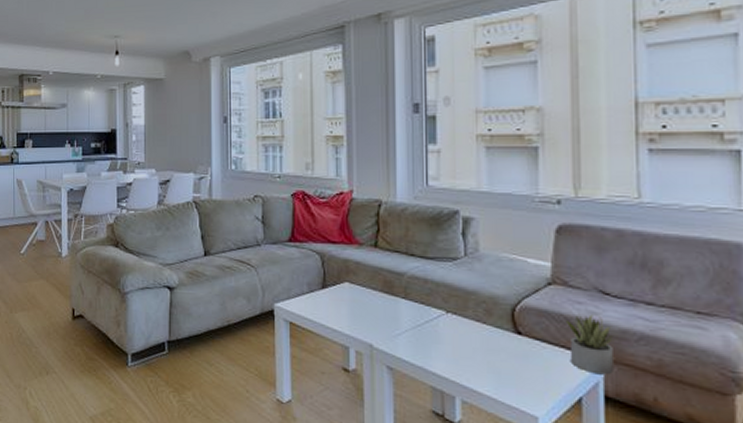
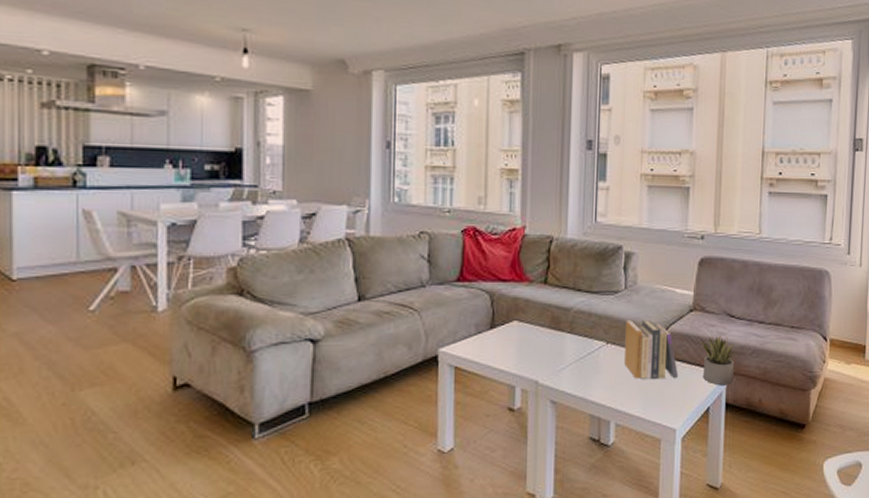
books: none [468,290,536,360] -> present [625,320,678,380]

